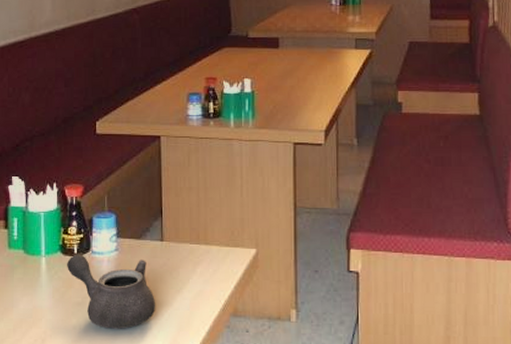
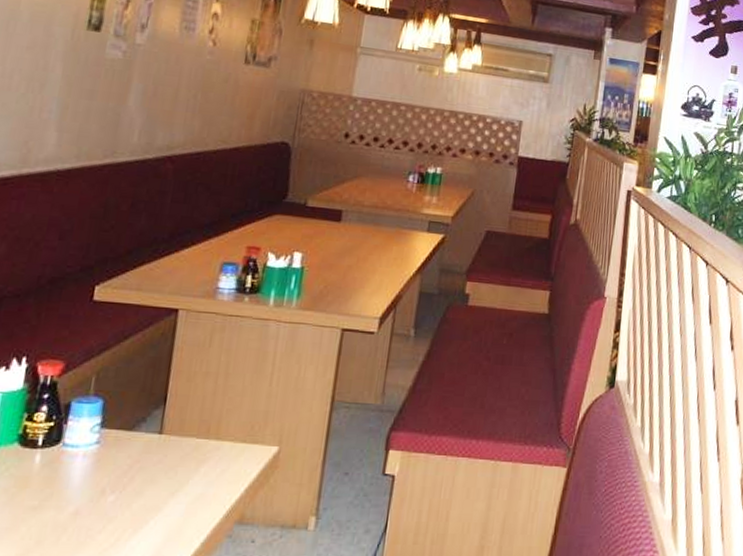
teapot: present [67,254,156,329] -> none [24,446,141,540]

